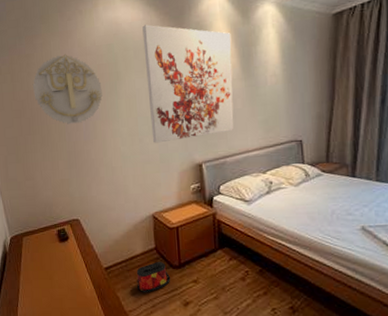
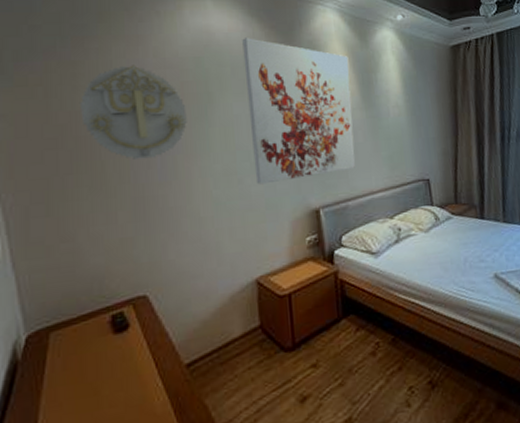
bag: present [136,261,171,293] -> none [233,343,282,394]

